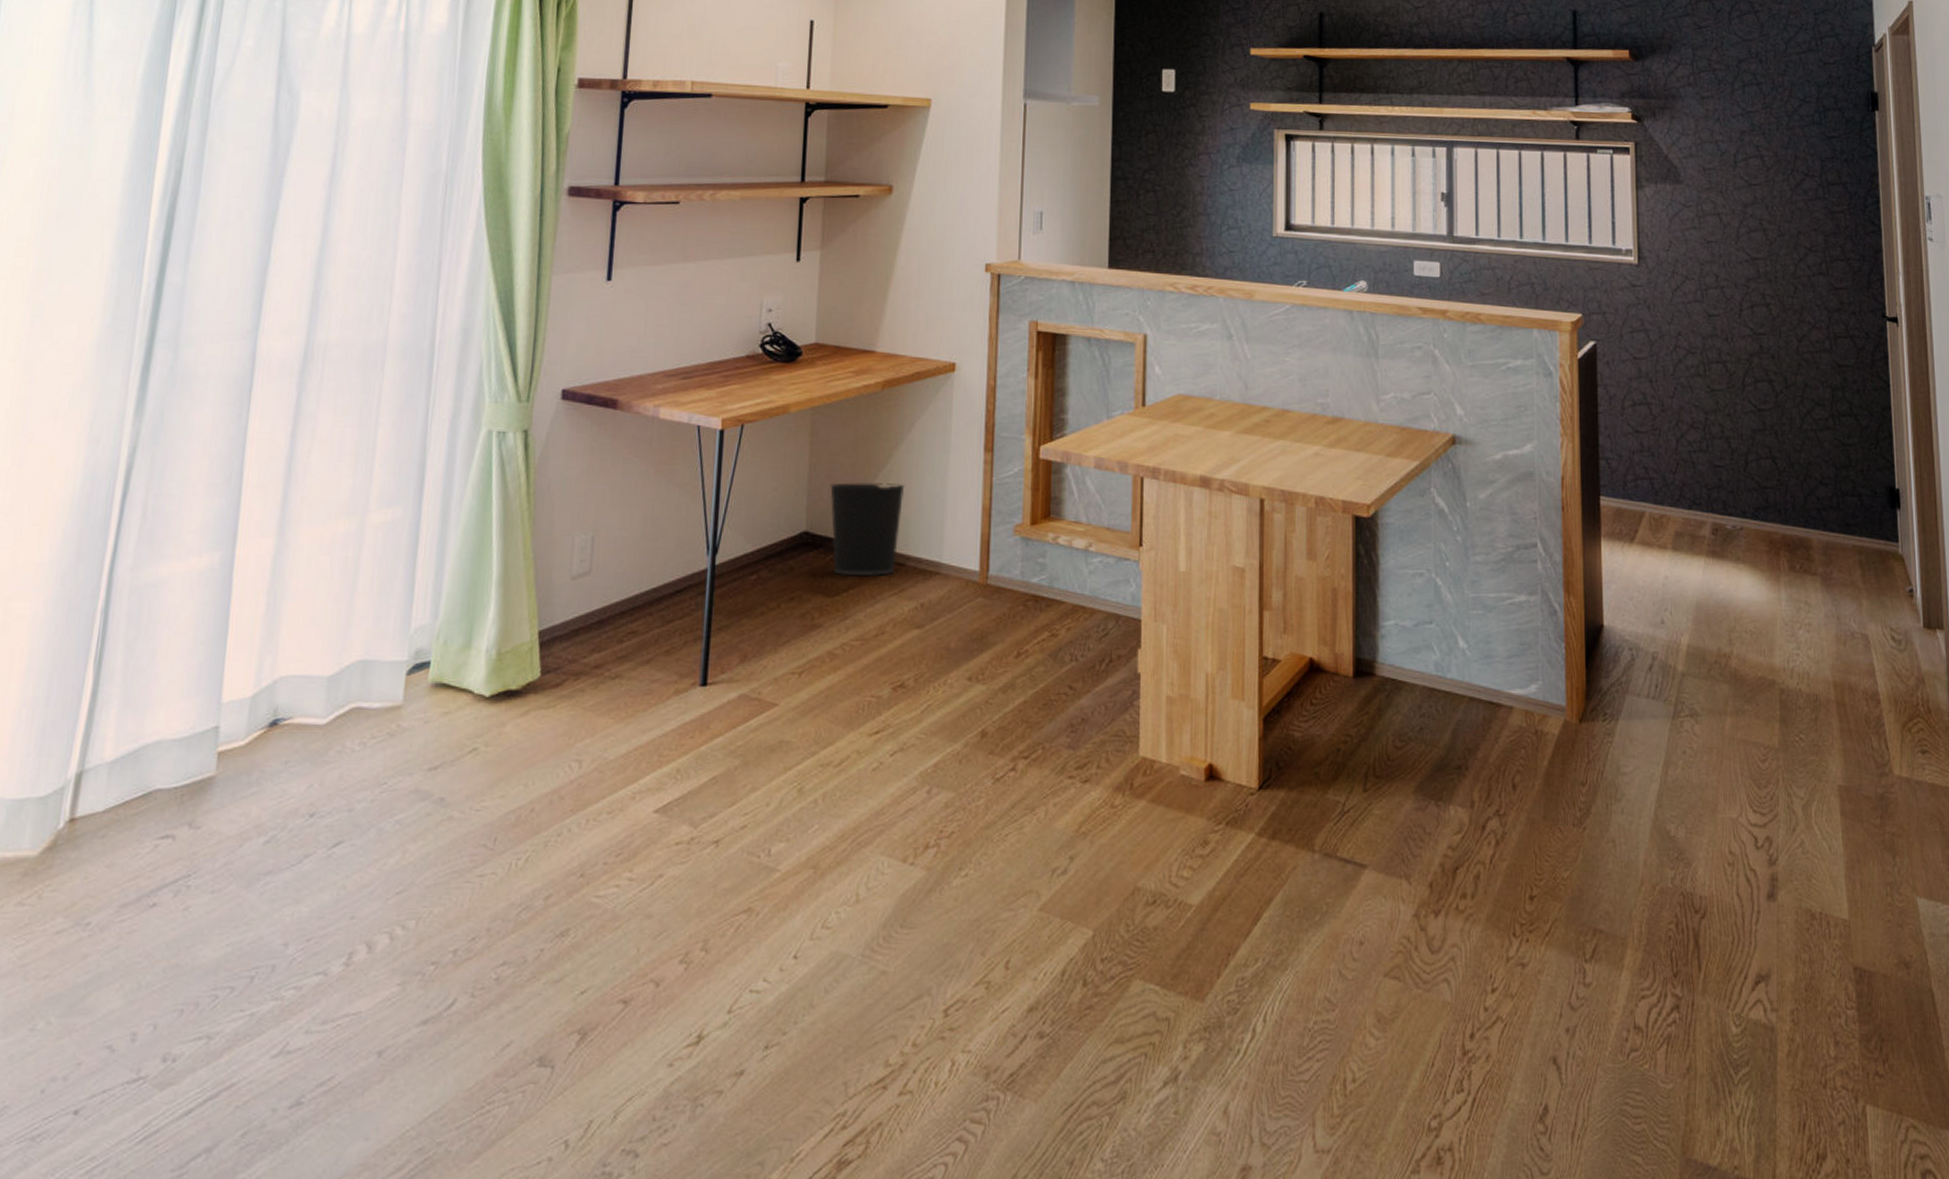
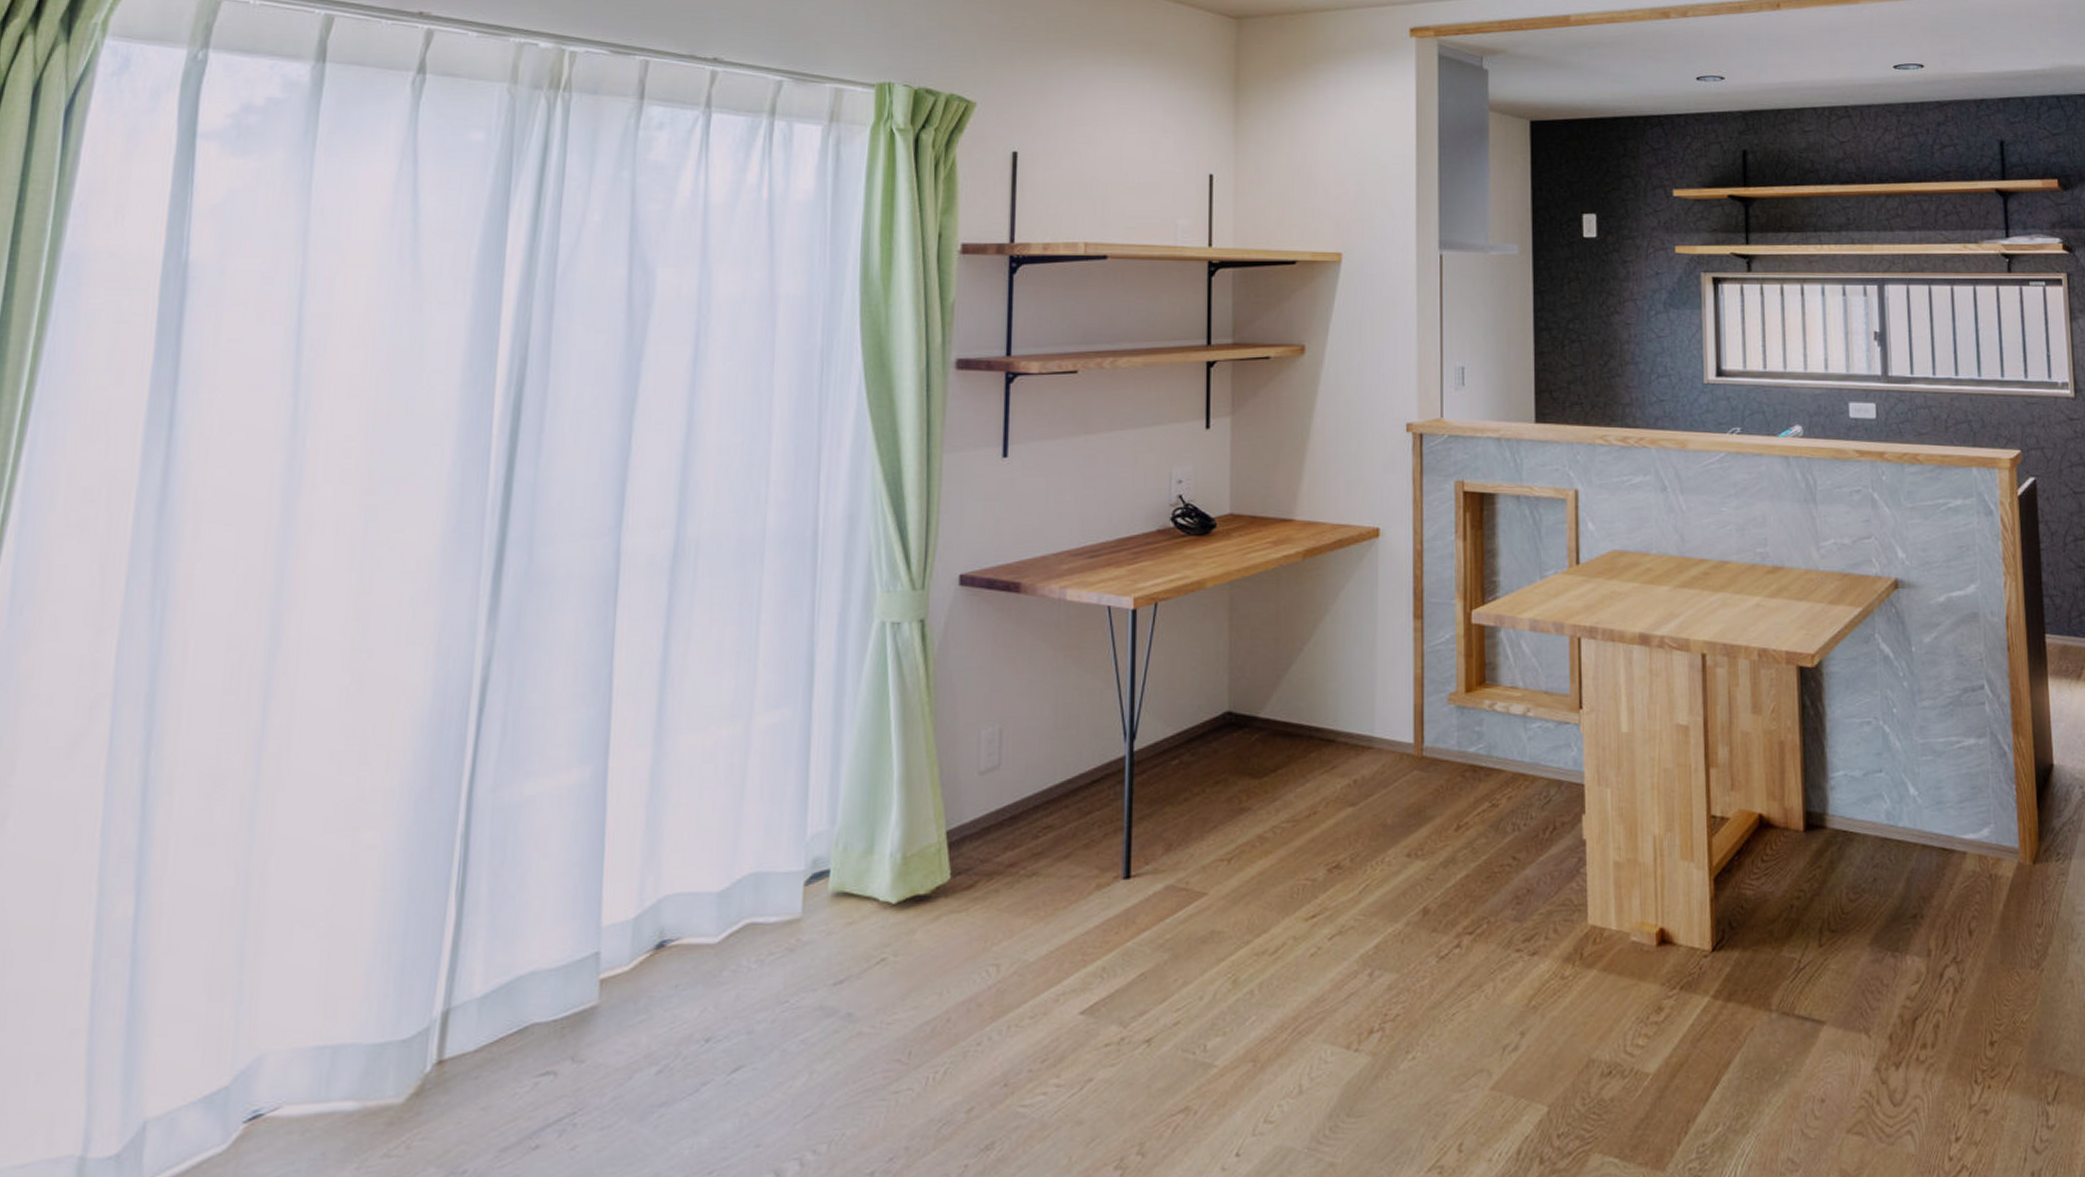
wastebasket: present [829,482,905,577] -> none [1251,657,1332,755]

